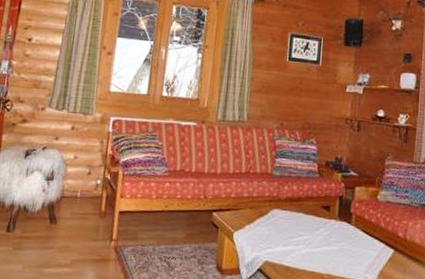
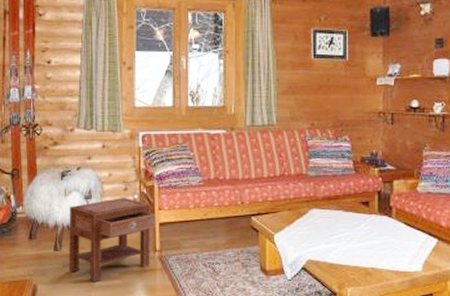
nightstand: none [18,182,116,269] -> present [68,198,155,283]

